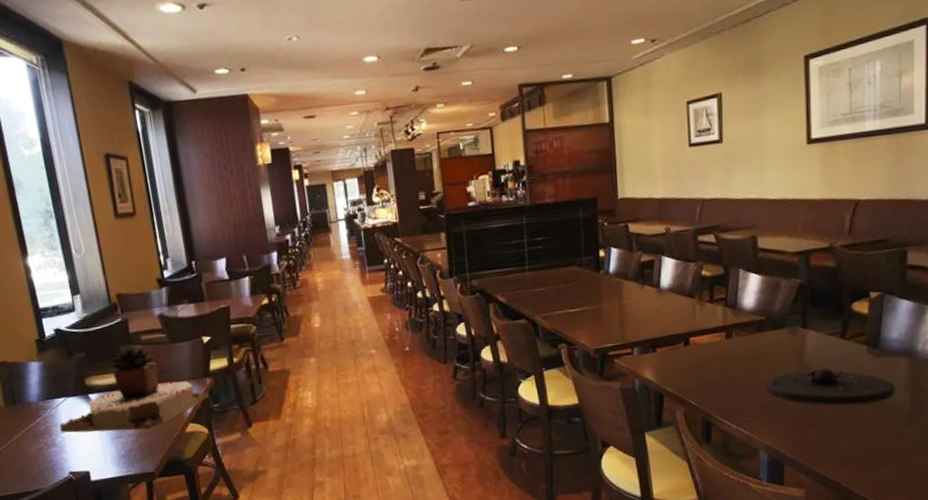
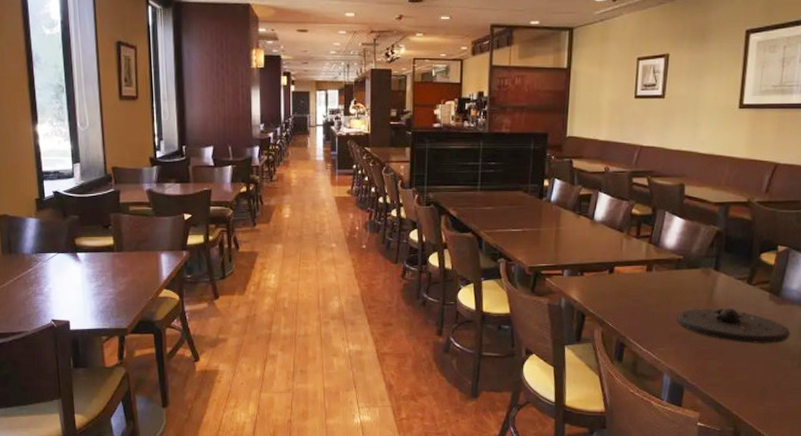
succulent plant: present [59,347,210,433] -> none [48,216,184,291]

